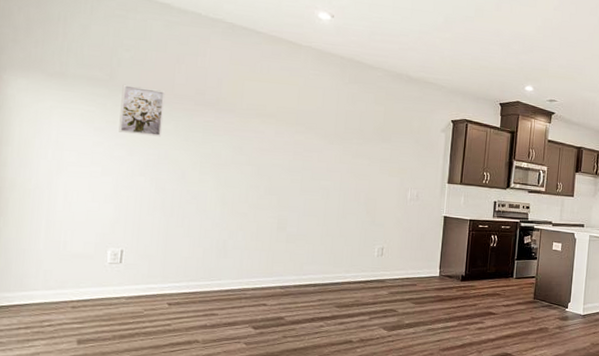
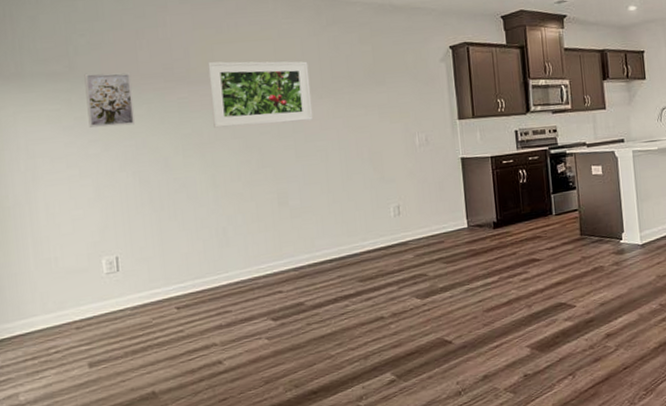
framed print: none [232,95,326,161] -> present [207,61,313,128]

